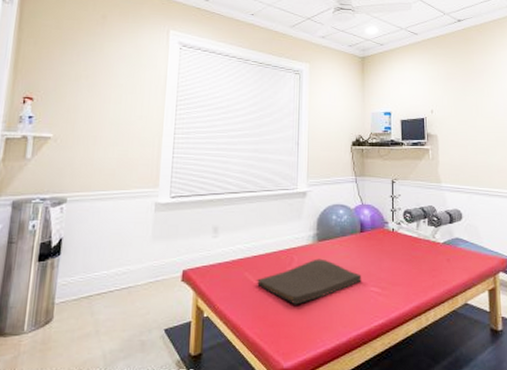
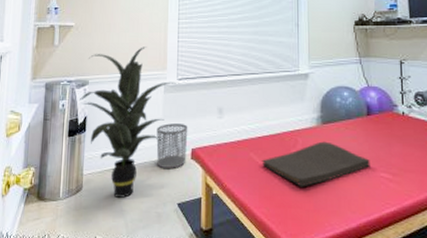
indoor plant: none [55,162,172,327] -> present [80,47,179,198]
waste bin: none [143,244,180,292] -> present [156,123,188,168]

